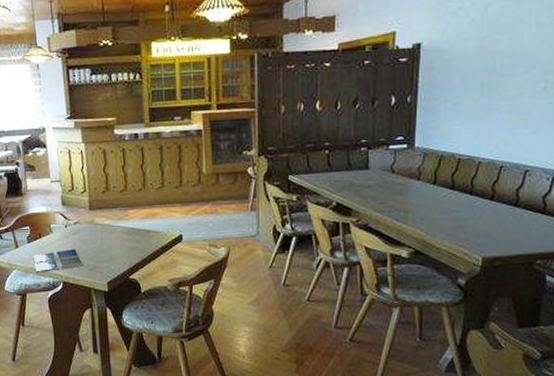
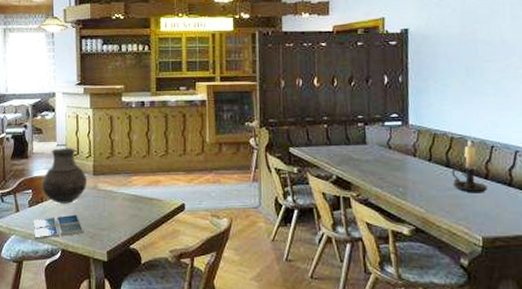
vase: none [38,184,84,239] -> present [41,148,88,204]
candle holder: none [456,160,492,215] -> present [451,140,488,193]

